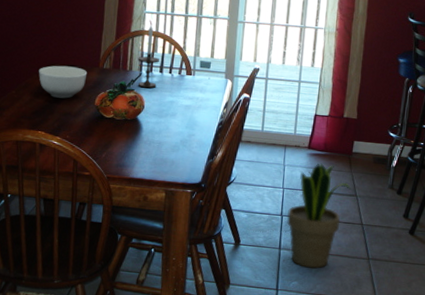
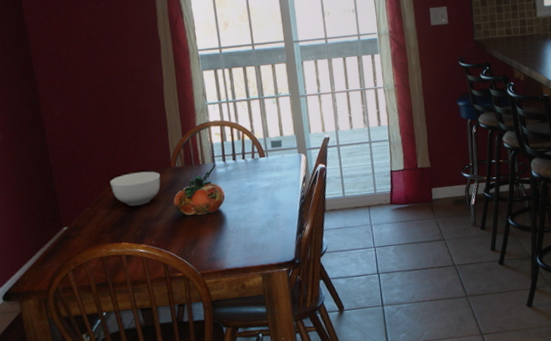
candlestick: present [137,19,160,89] -> none [208,110,233,179]
potted plant: present [287,163,351,269] -> none [383,215,437,319]

